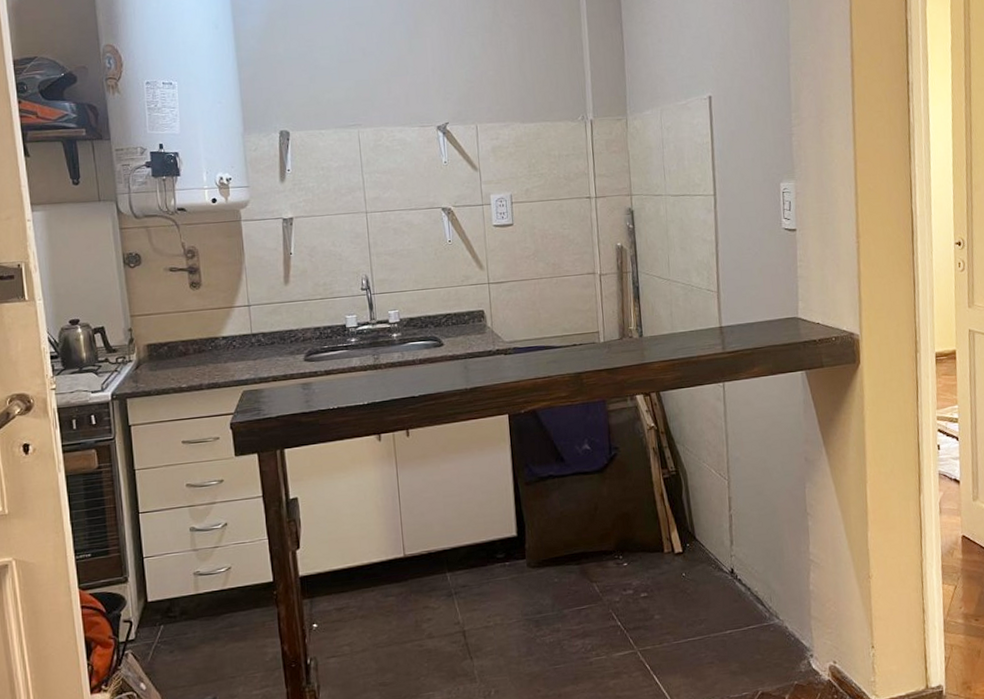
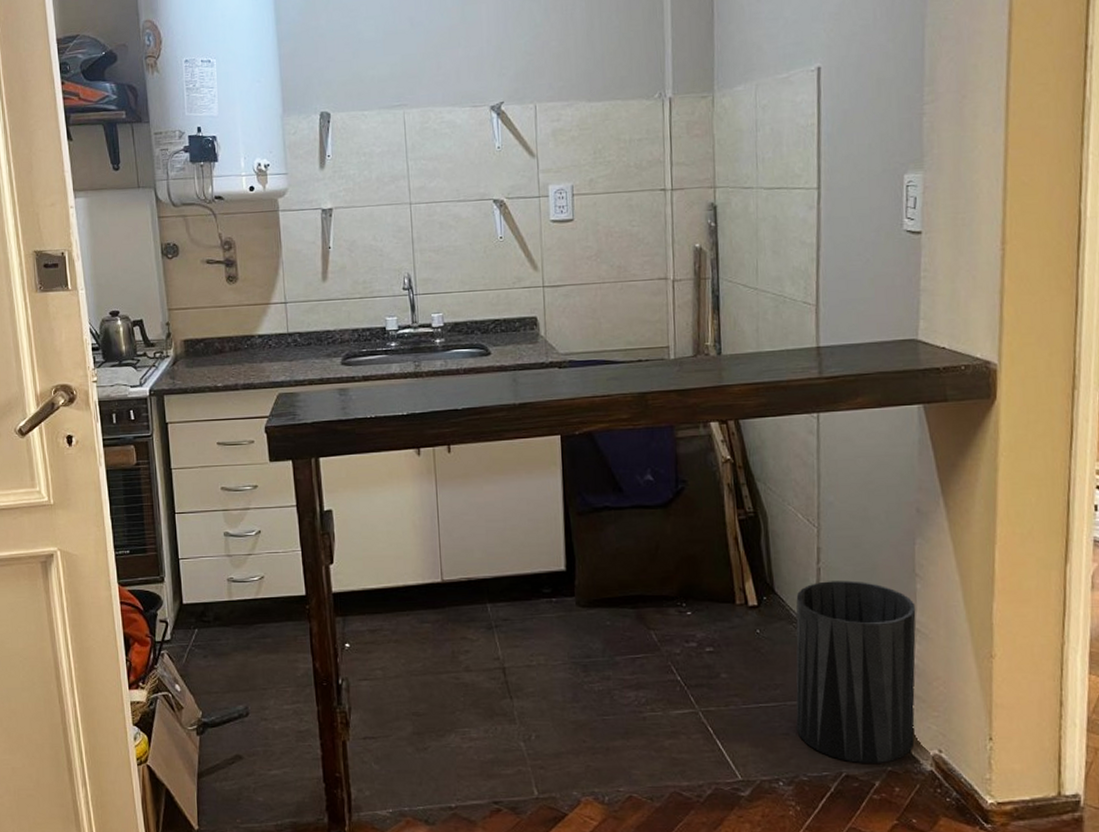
trash can: none [713,523,814,681] -> present [796,580,916,763]

